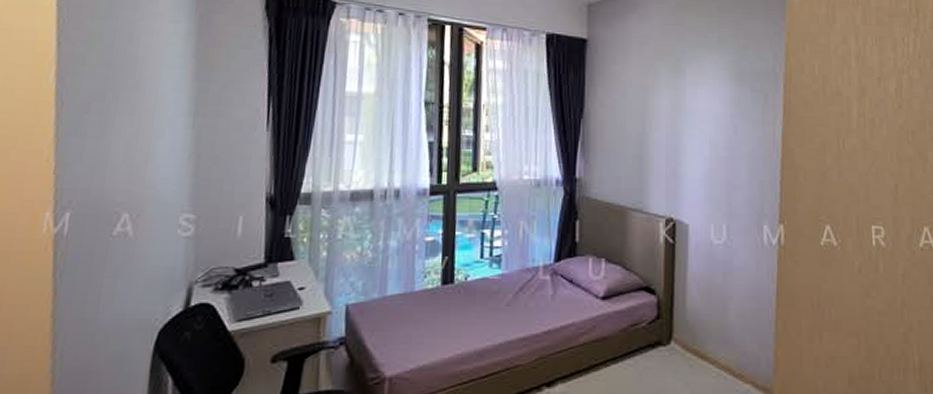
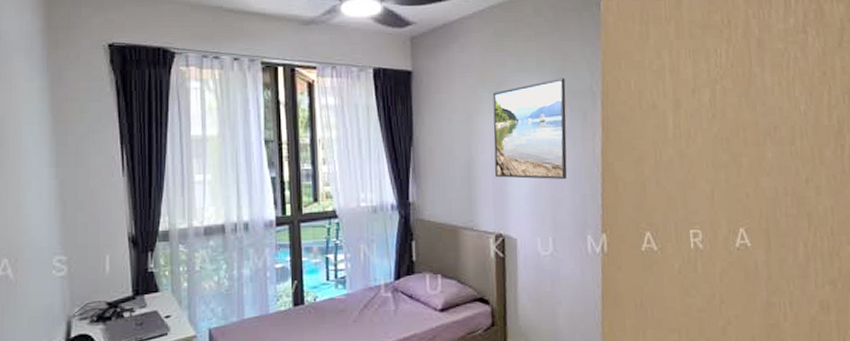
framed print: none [669,57,747,164] -> present [492,78,567,180]

